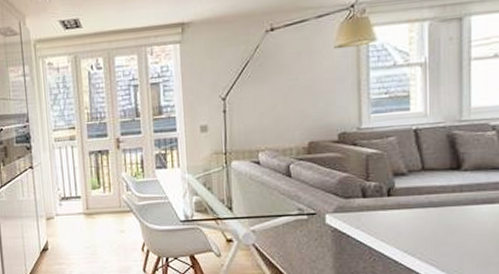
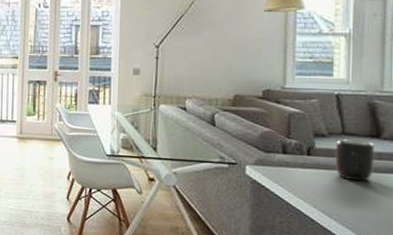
mug: none [415,174,456,217] -> present [334,139,375,182]

